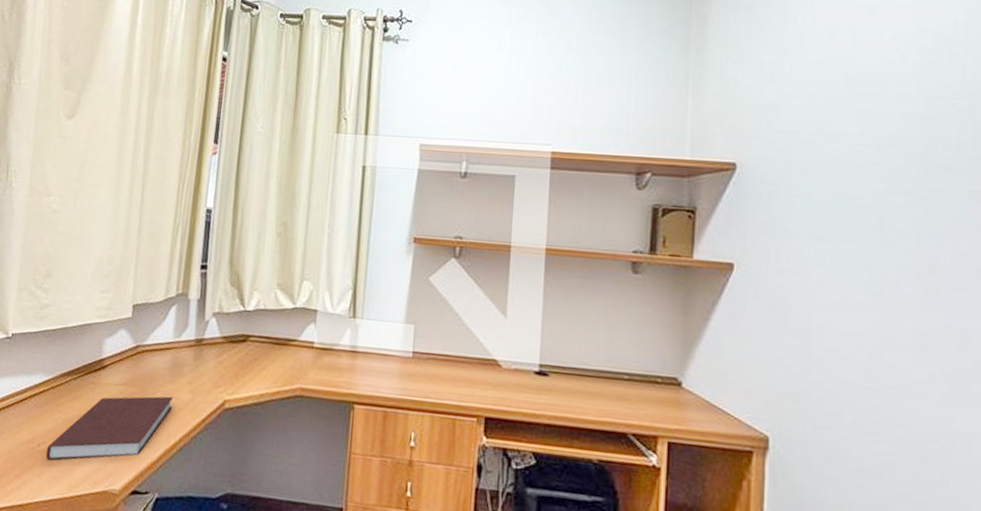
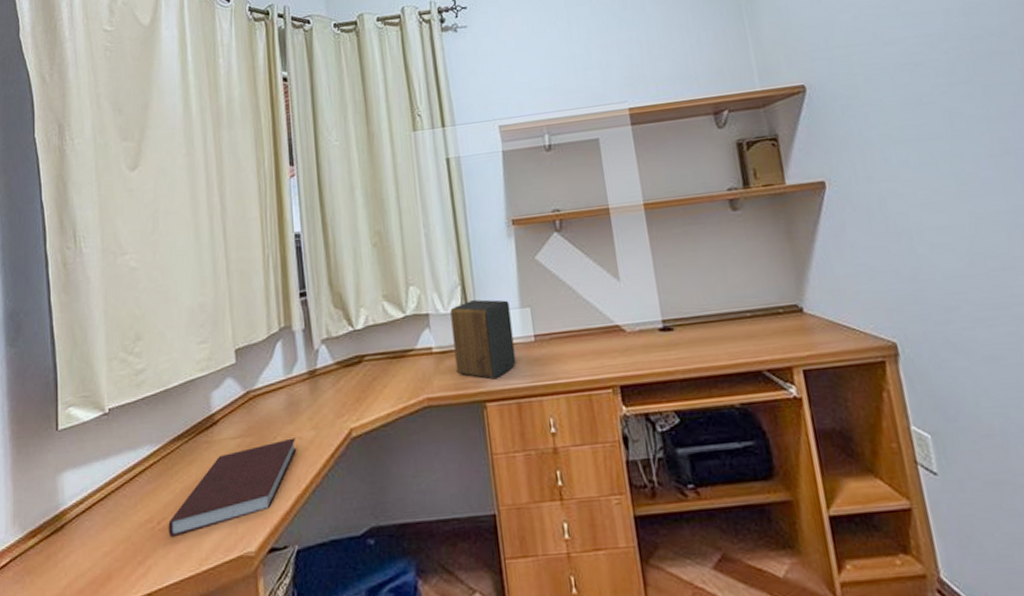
speaker: none [332,305,395,385] -> present [450,299,516,380]

